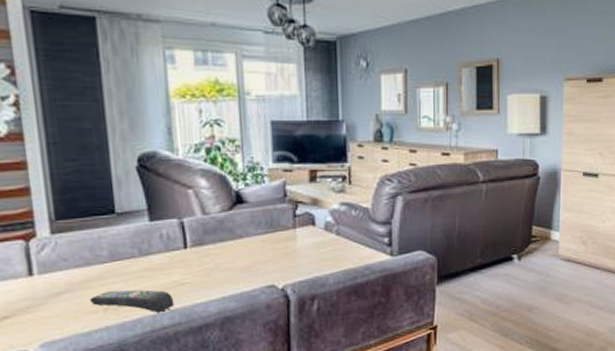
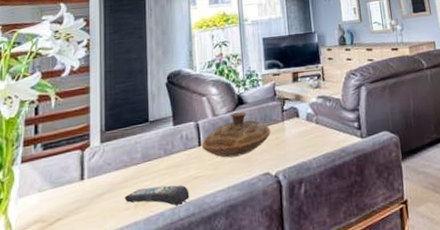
decorative bowl: none [187,212,279,265] -> present [201,111,271,158]

